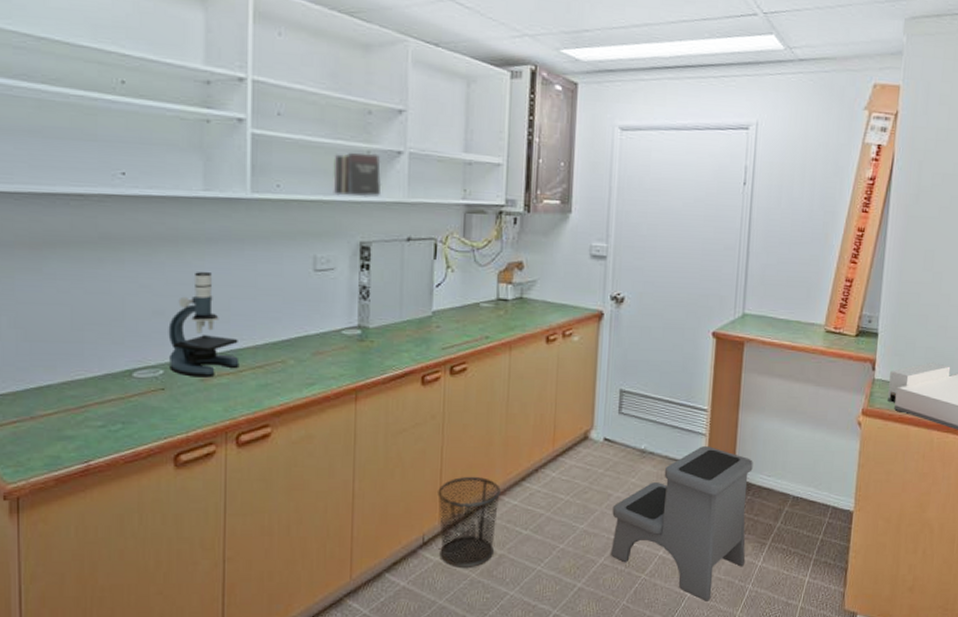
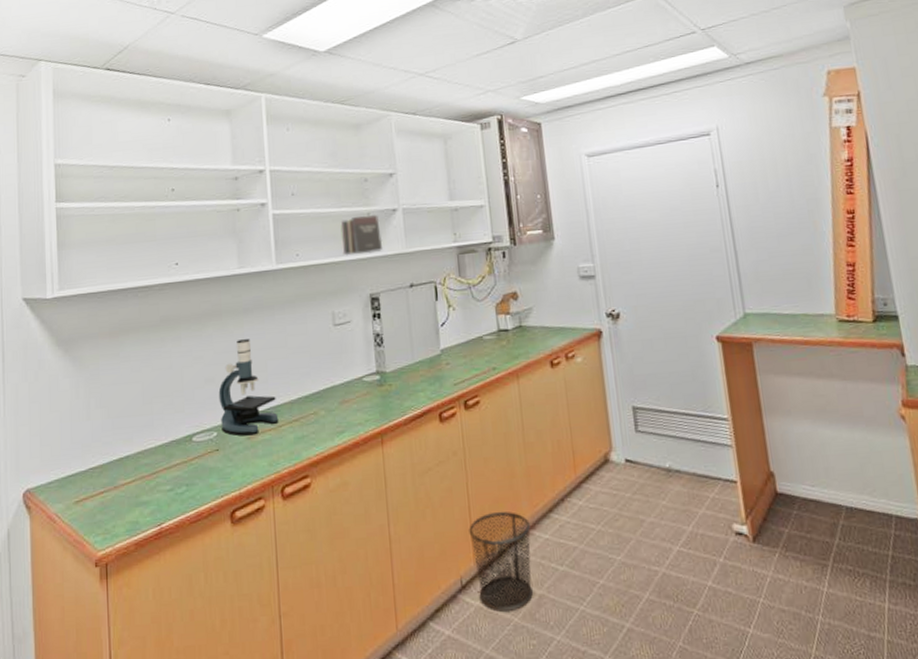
step stool: present [611,446,753,601] -> none [647,458,809,638]

